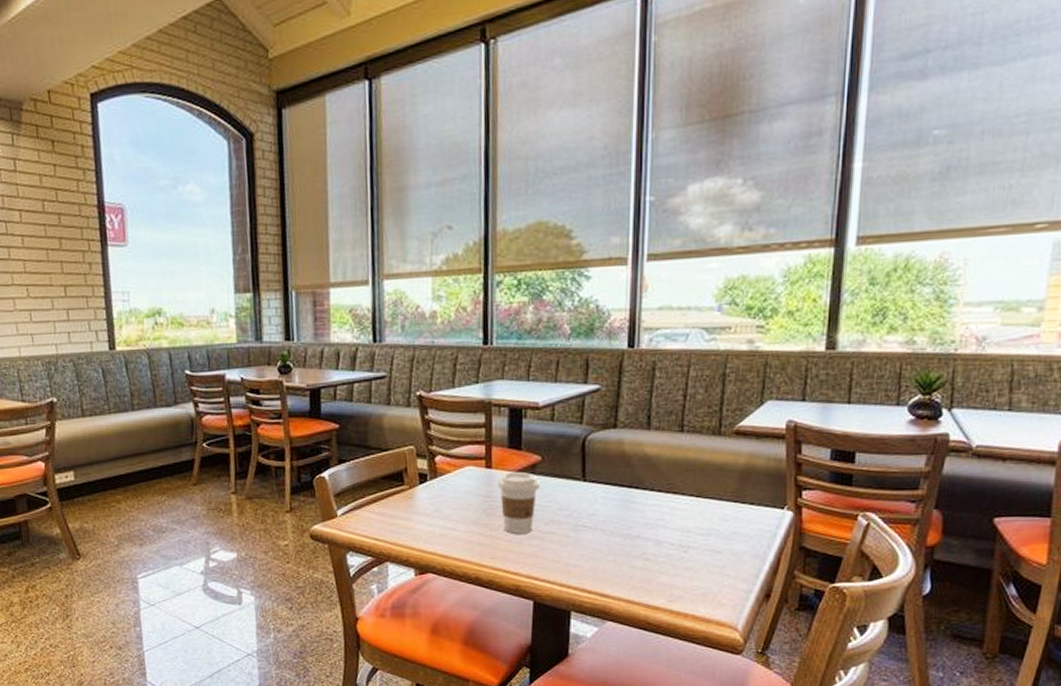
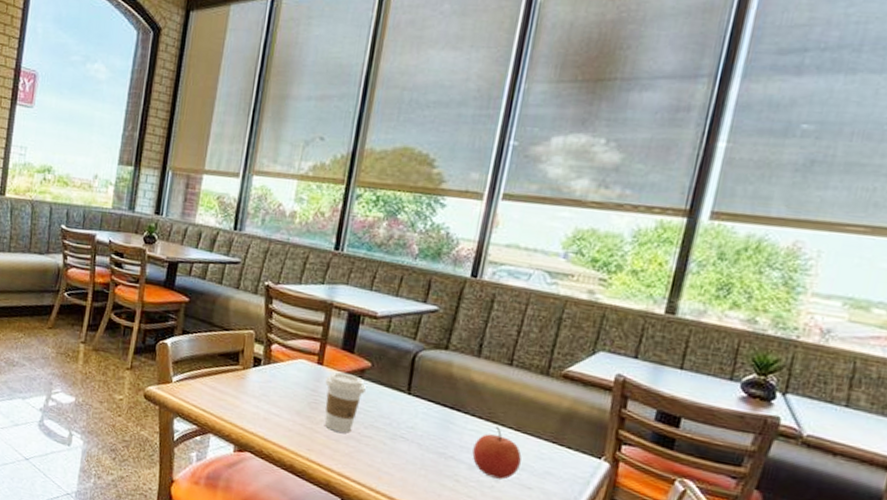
apple: none [657,496,706,549] -> present [472,426,522,480]

